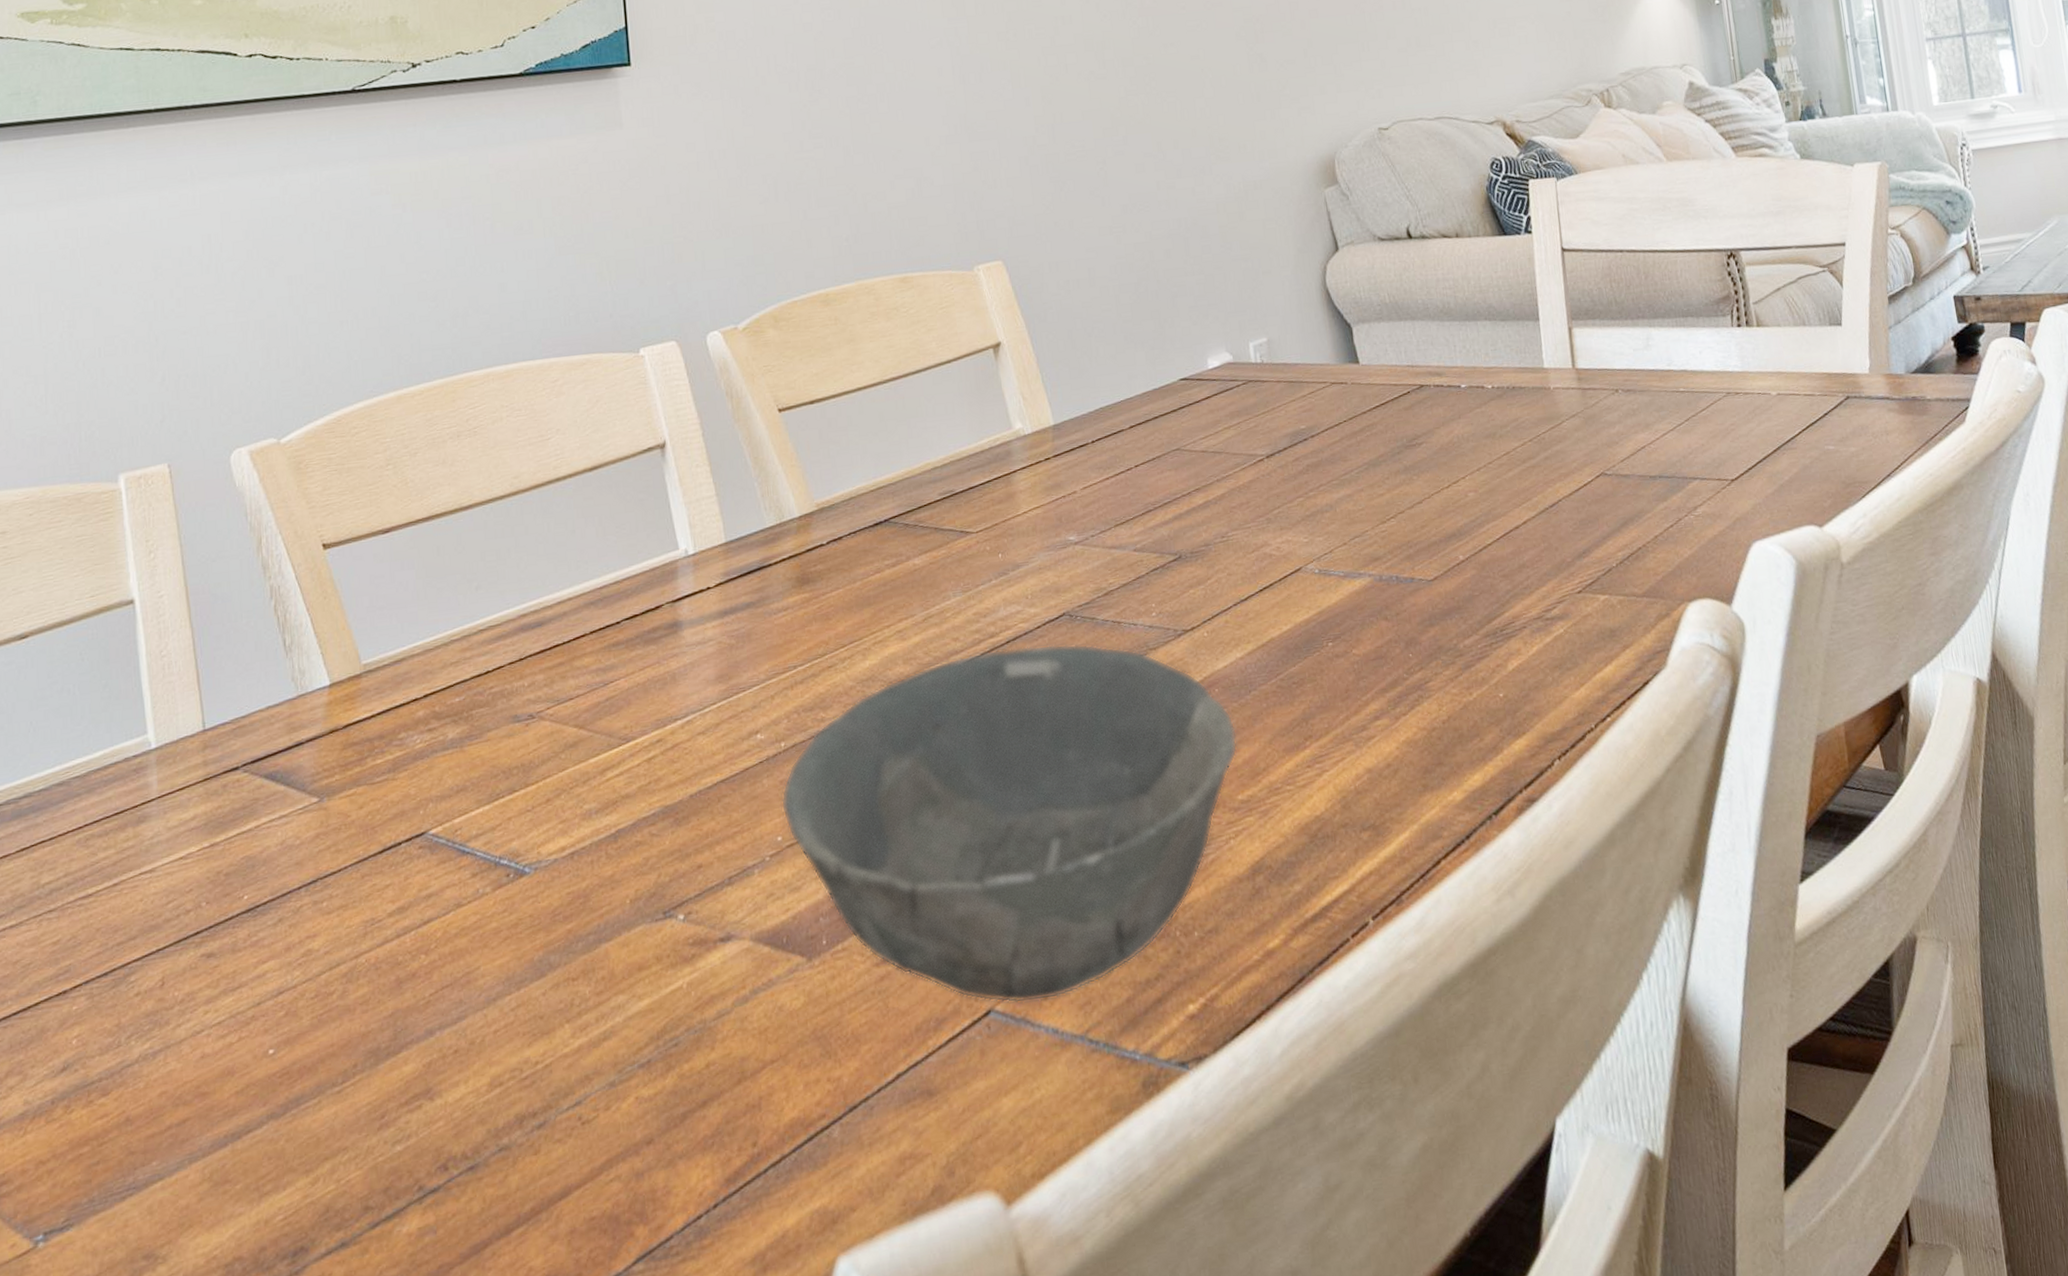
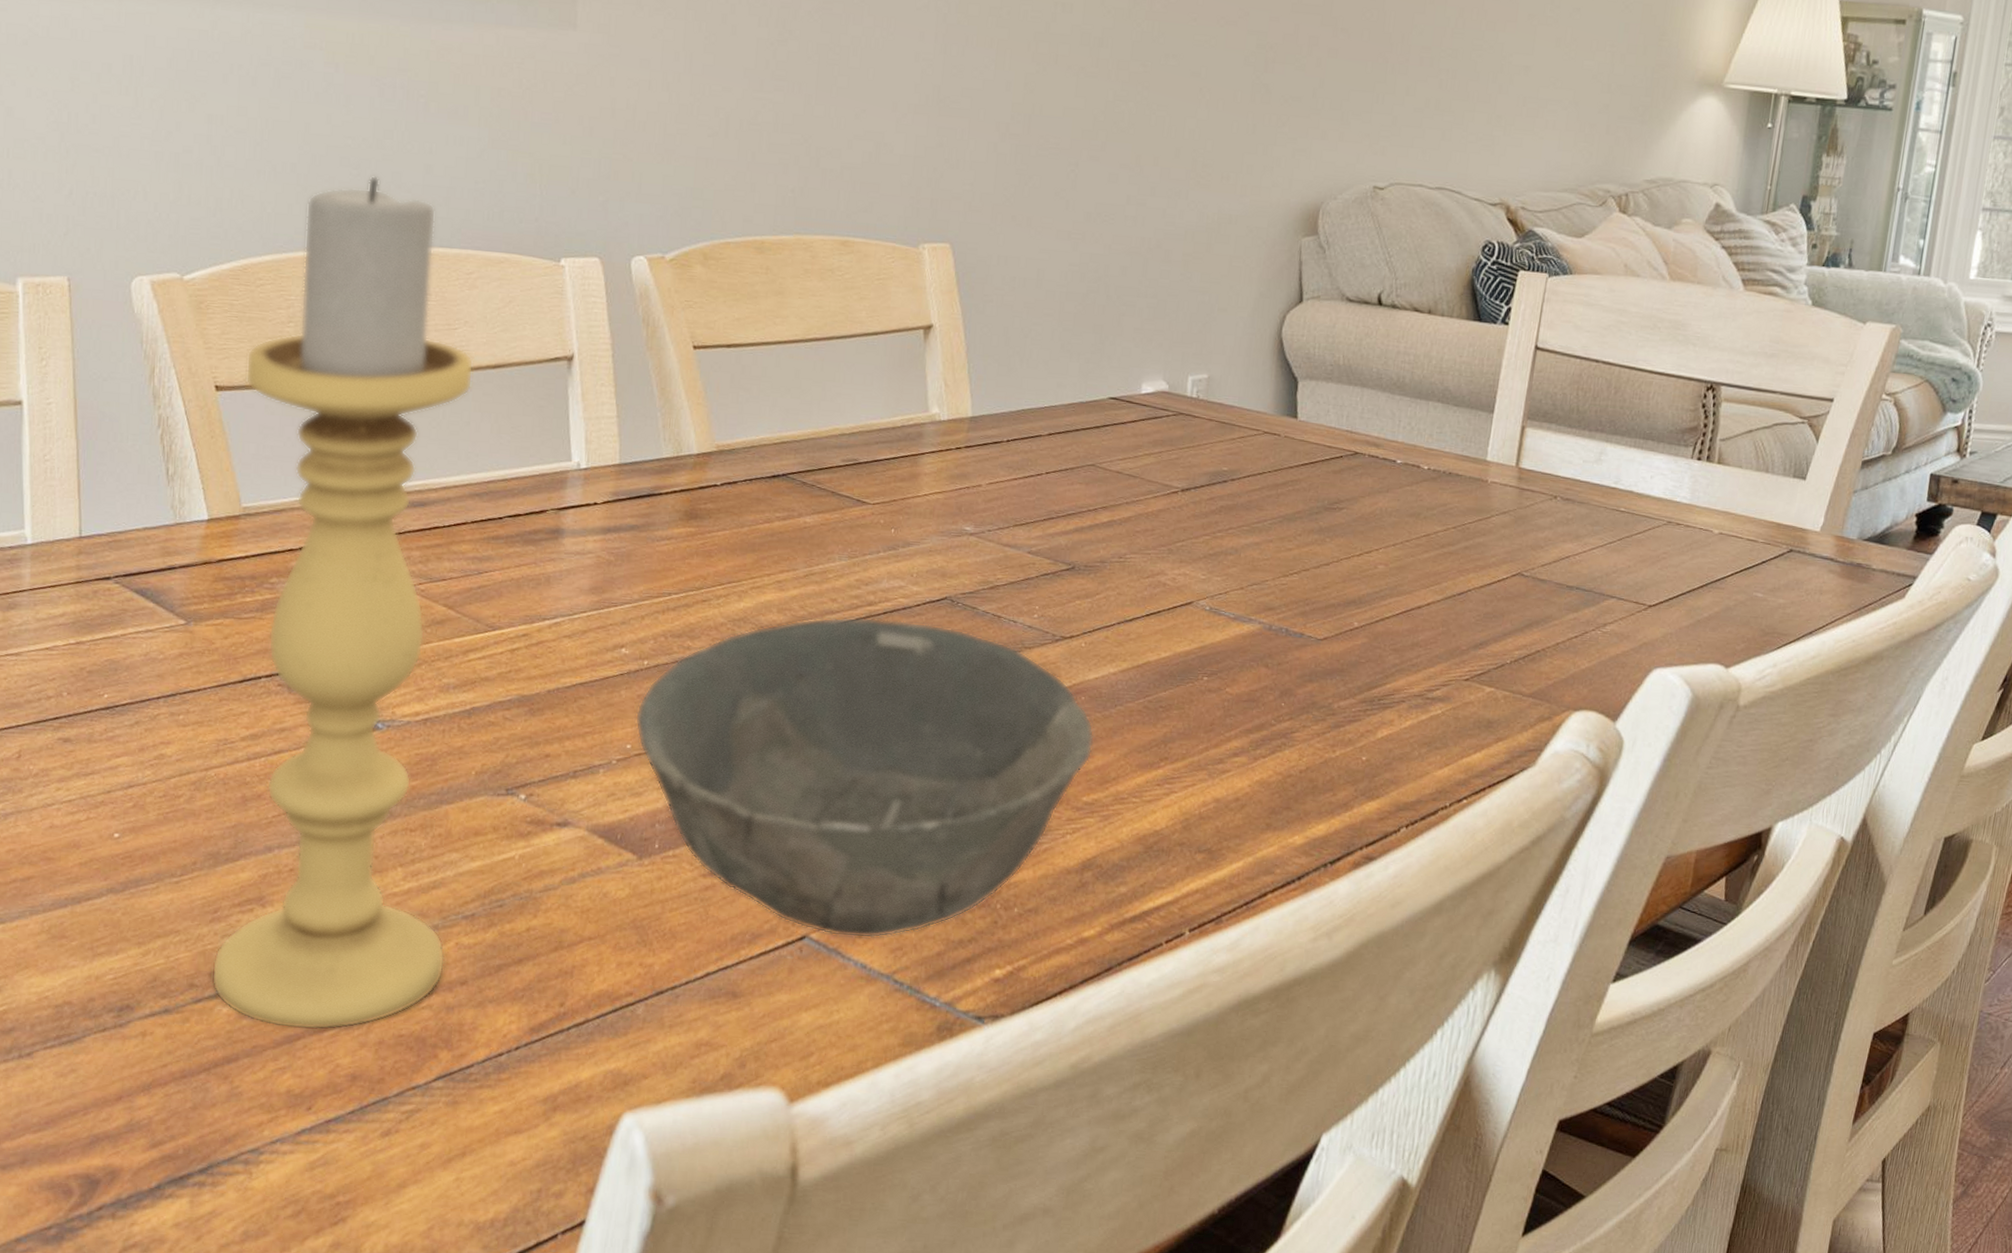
candle holder: none [350,304,628,1238] -> present [211,176,474,1030]

